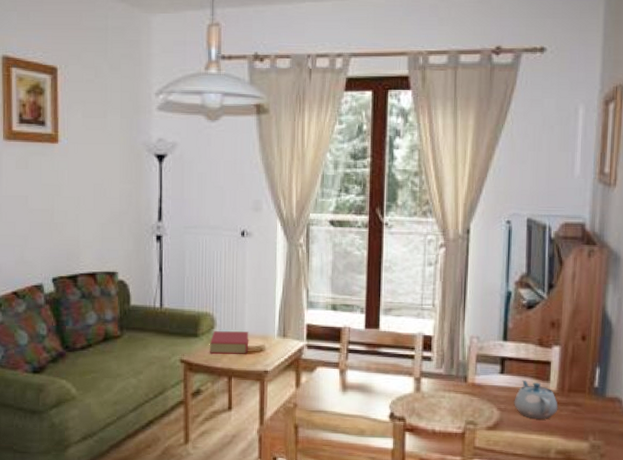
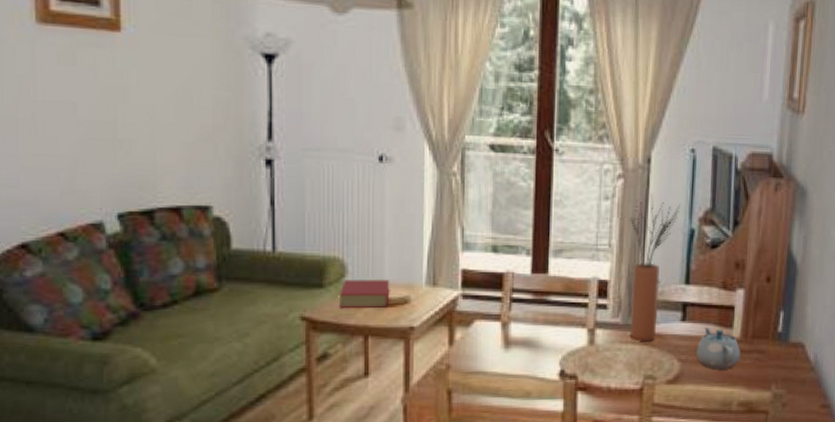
vase: none [451,261,498,391] -> present [630,195,681,342]

